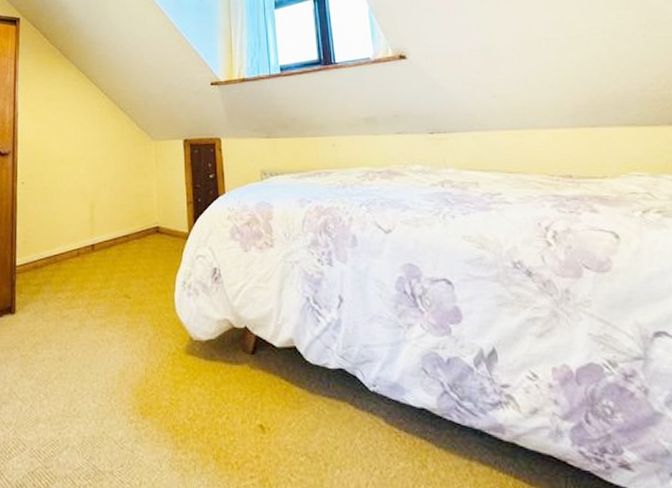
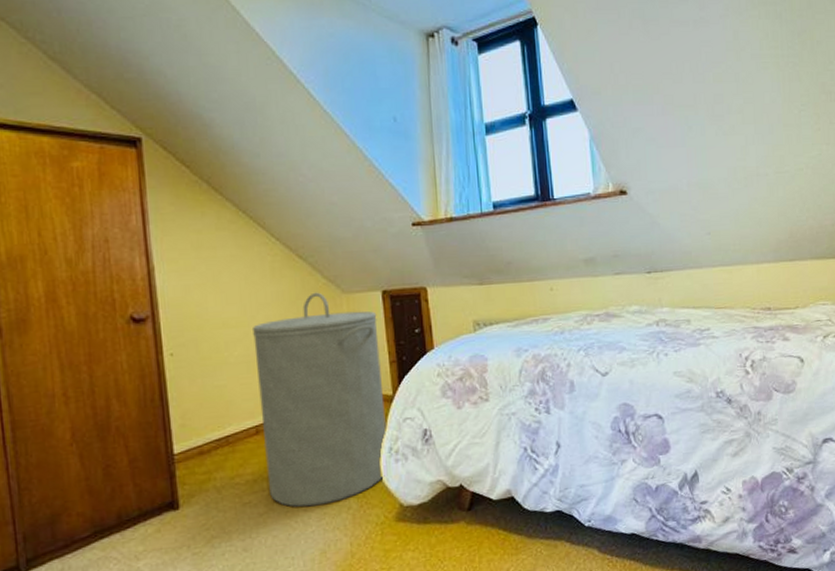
laundry hamper: none [82,138,181,328] -> present [253,292,387,508]

